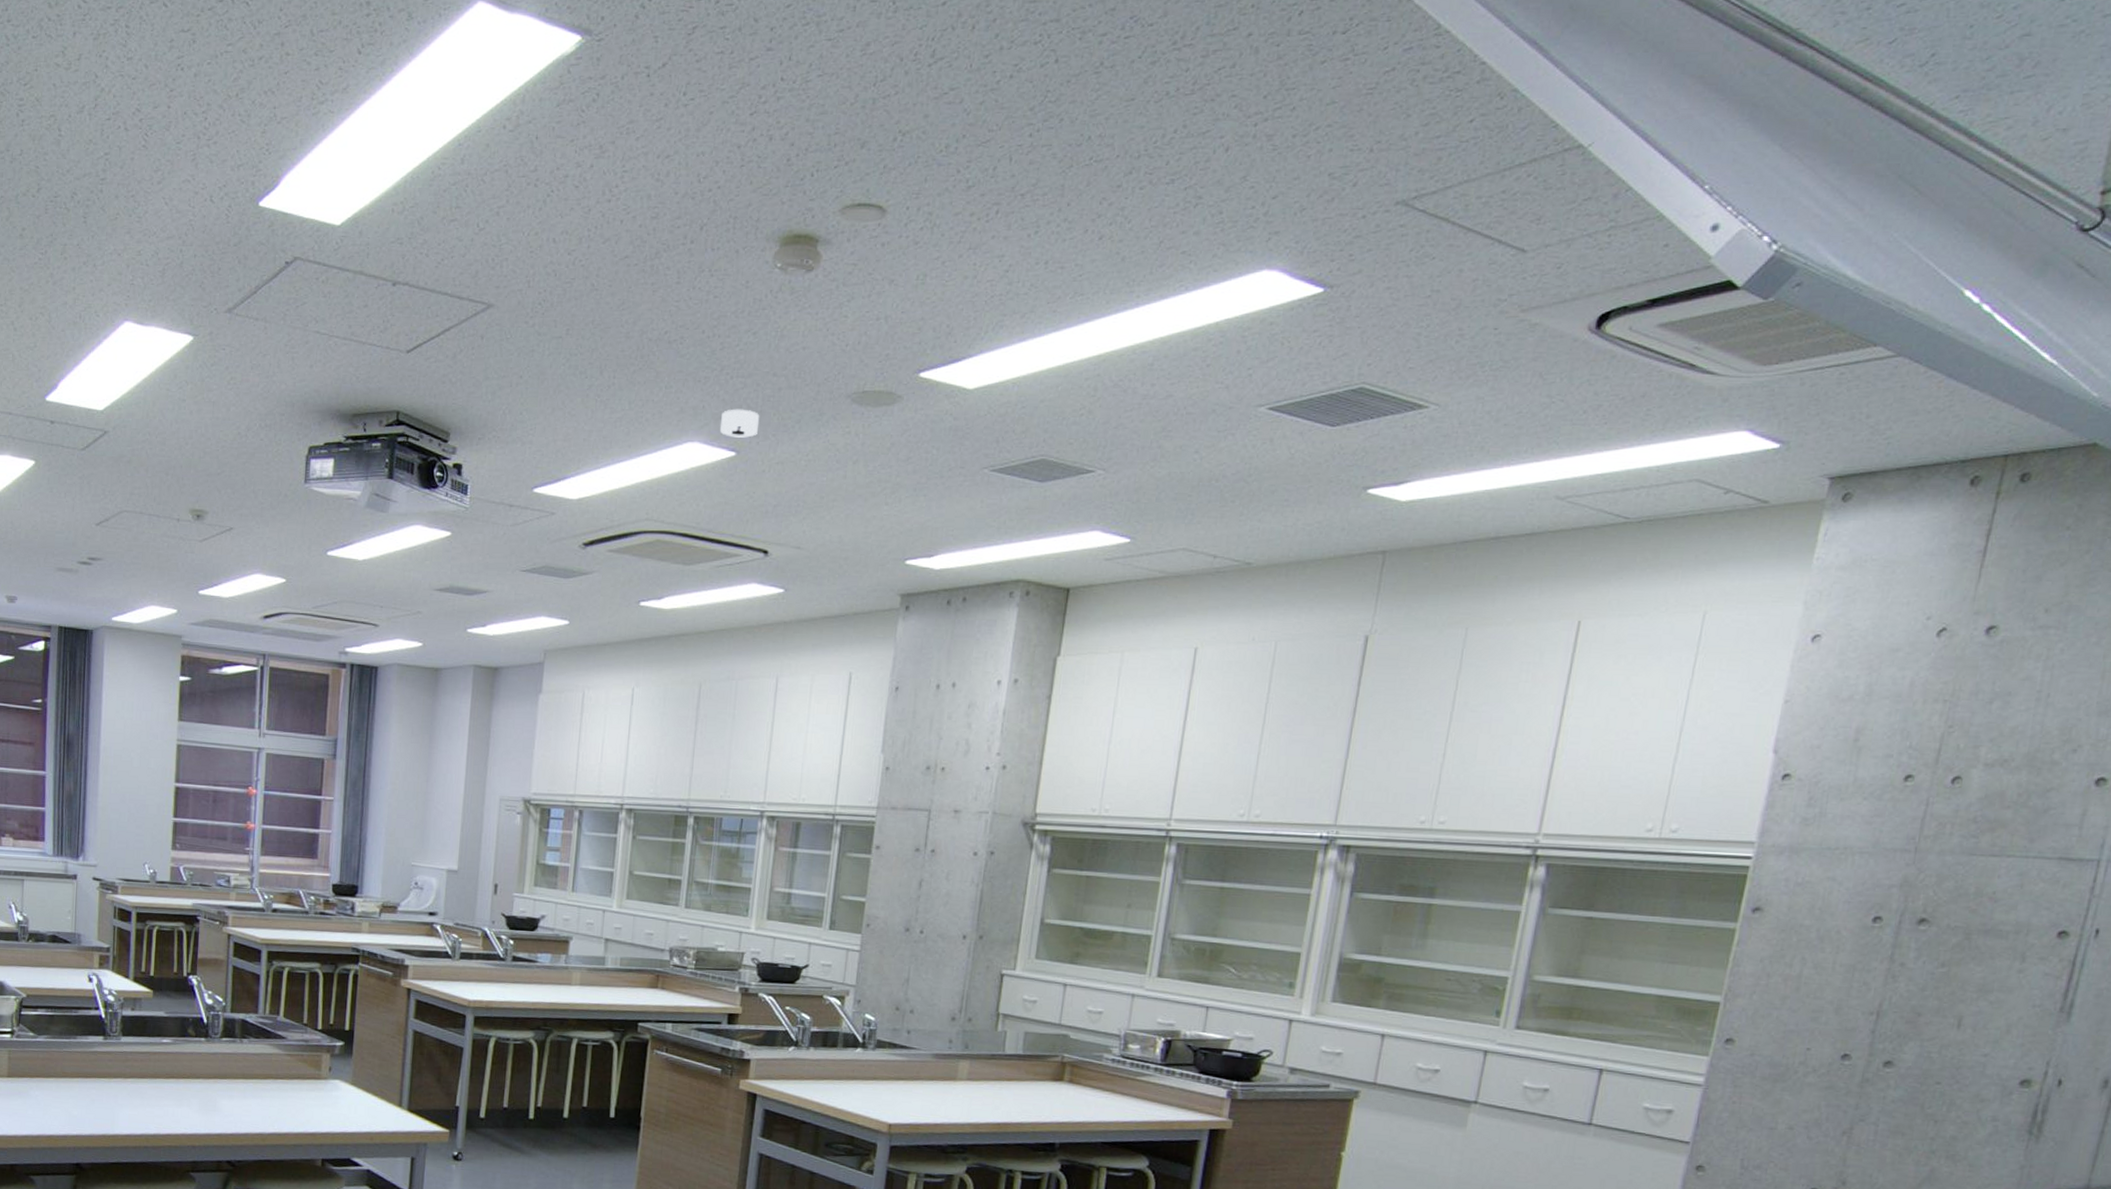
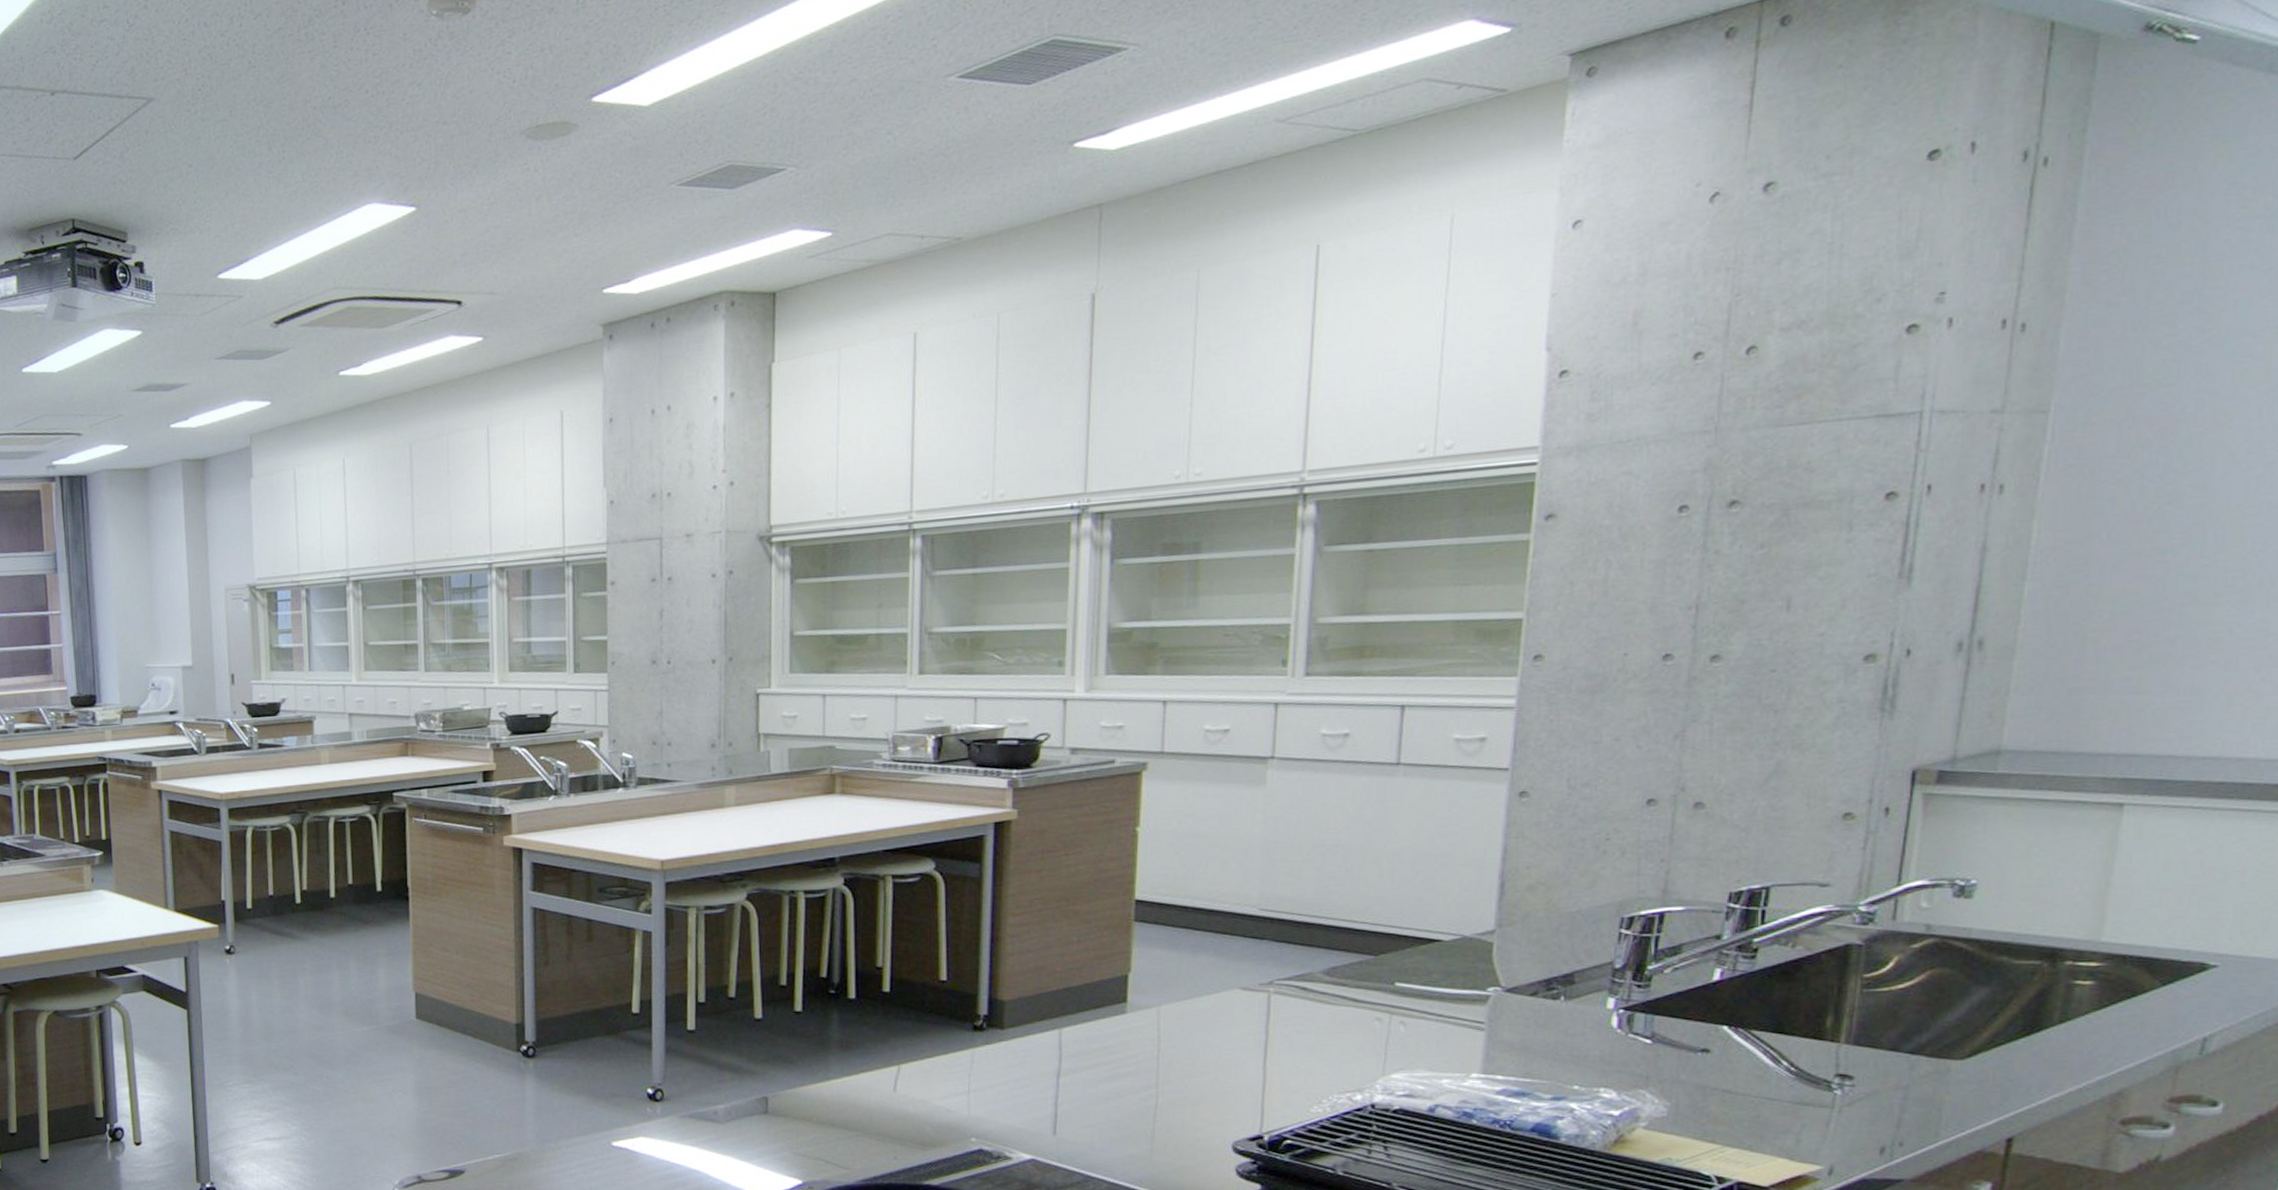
smoke detector: present [720,409,760,438] -> none [396,162,436,193]

